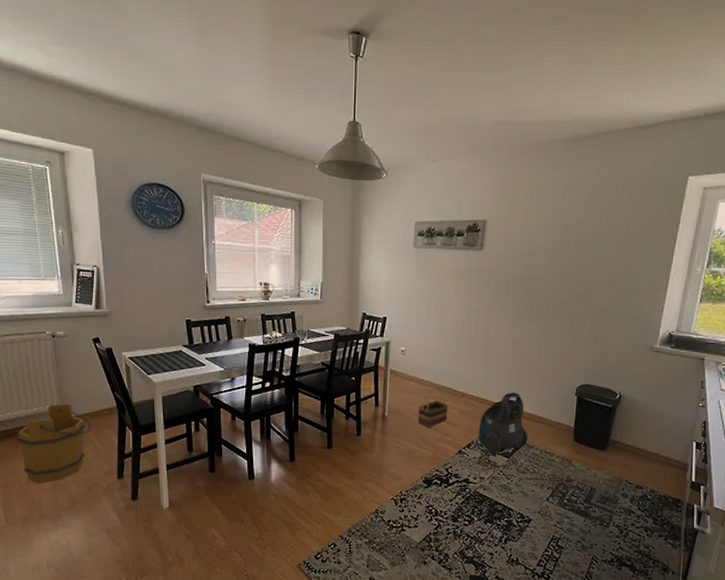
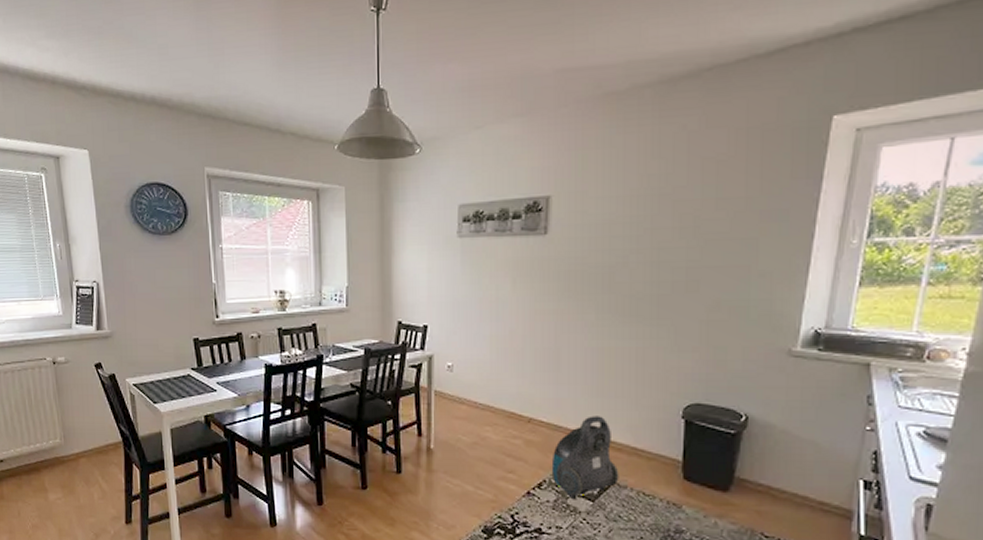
bucket: present [17,403,92,484] -> none [21,438,97,529]
basket: present [417,385,448,427] -> none [471,408,511,462]

